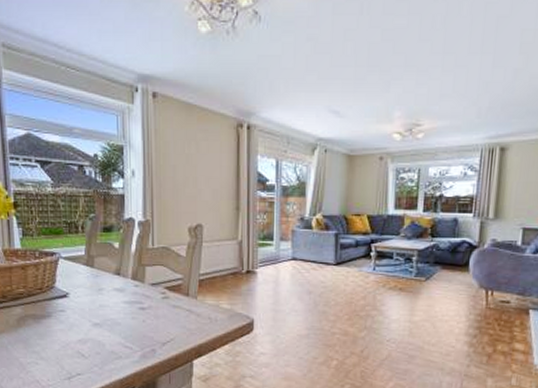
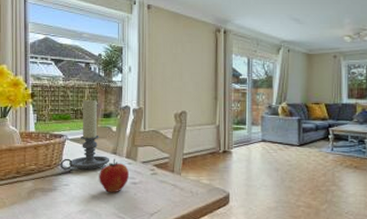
candle holder: none [54,210,113,294] -> present [60,99,110,170]
apple: none [100,280,136,320] -> present [99,158,129,193]

